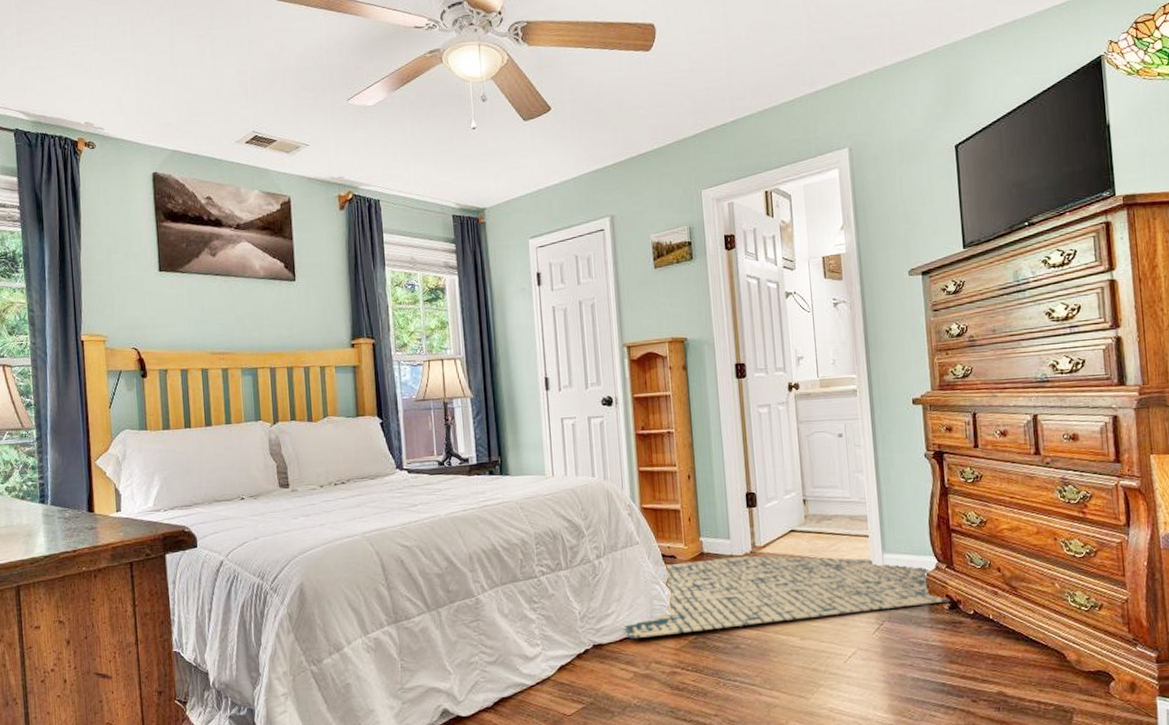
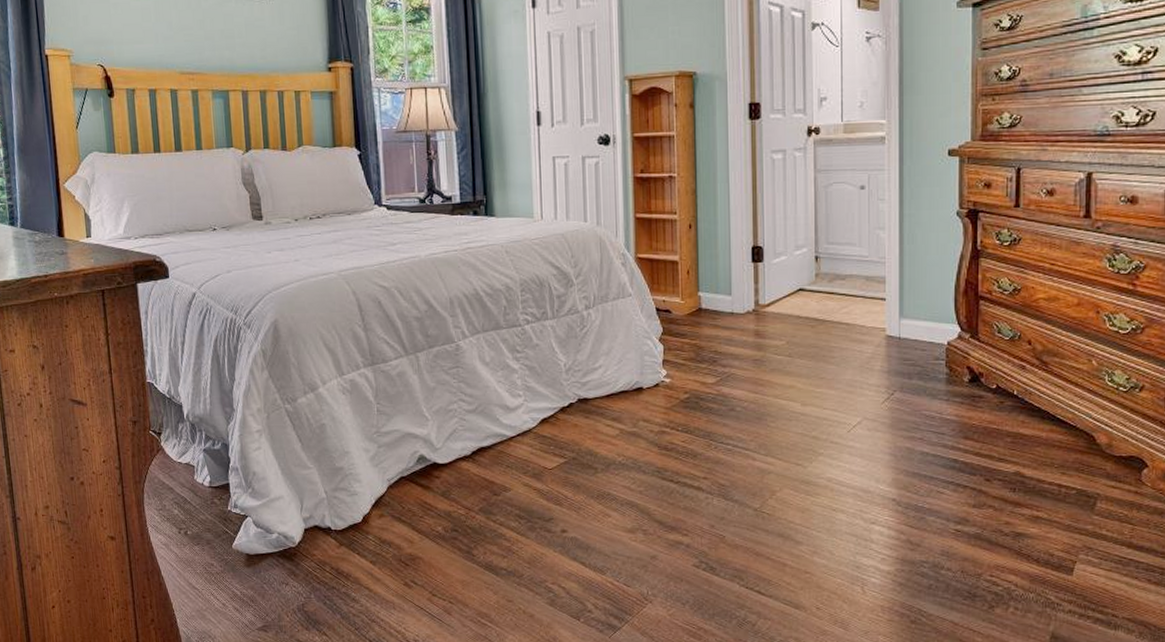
rug: present [623,555,952,640] -> none [611,314,973,396]

